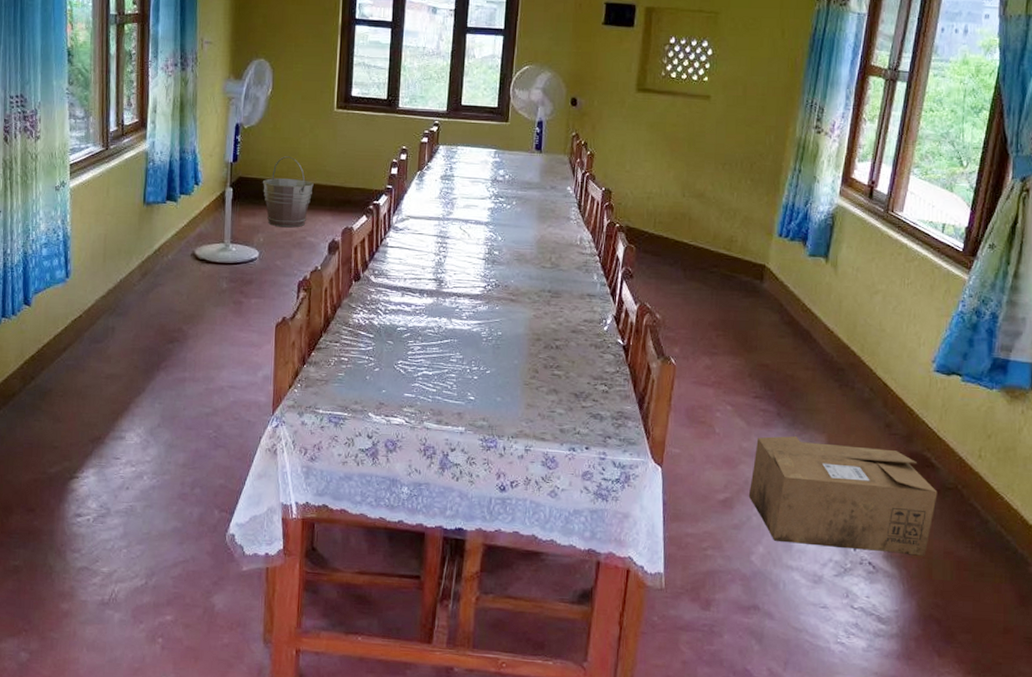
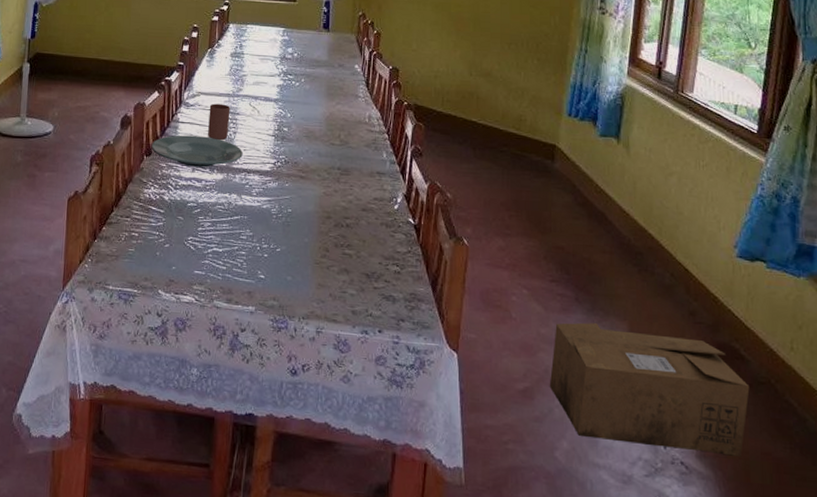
bucket: present [262,156,314,228] -> none [58,33,108,103]
plate: none [359,259,453,292] -> present [151,135,243,167]
cup: none [417,227,440,264] -> present [208,103,230,140]

